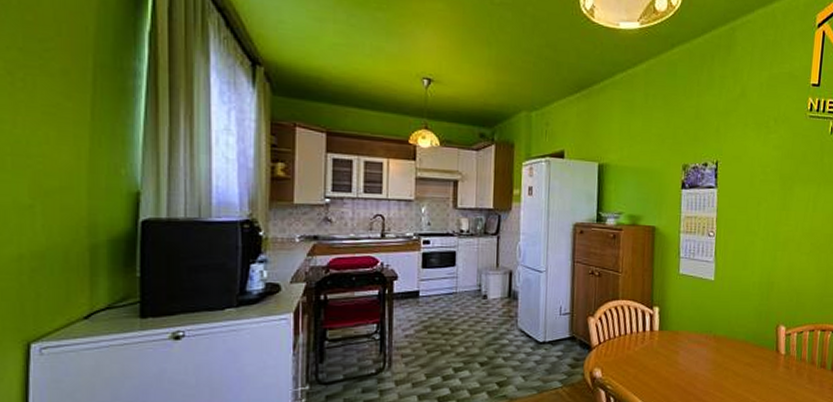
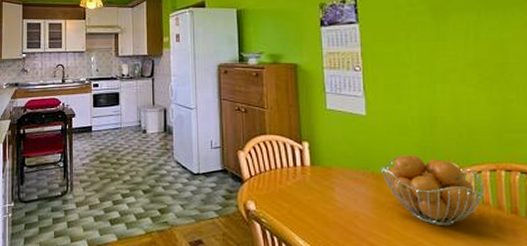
fruit basket: none [721,317,804,382] -> present [380,154,485,227]

